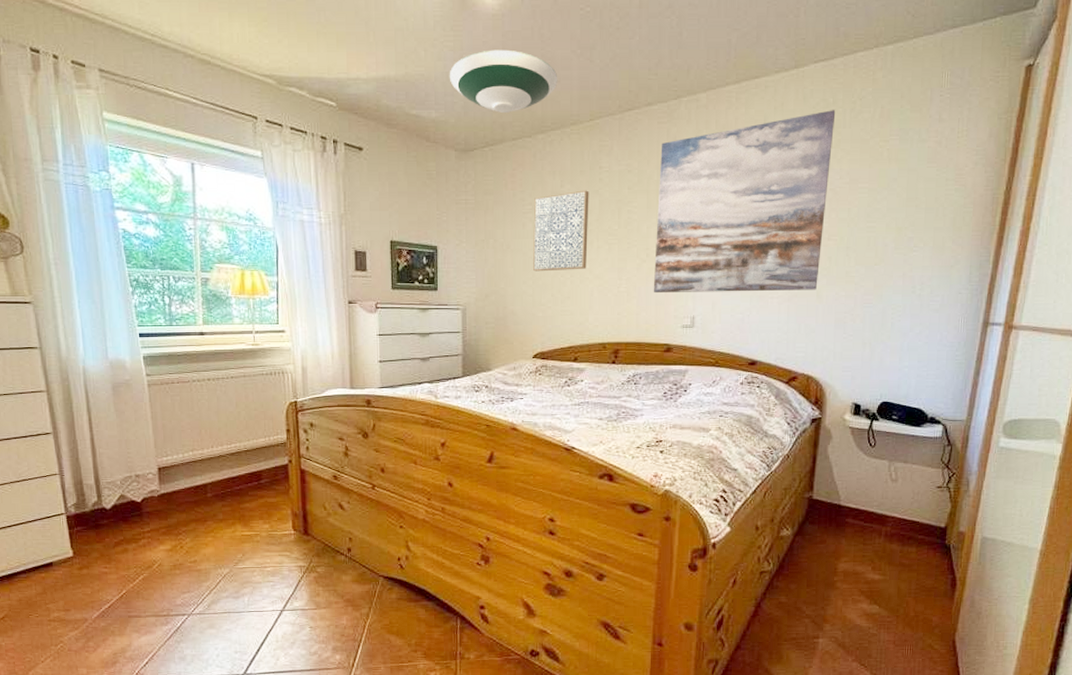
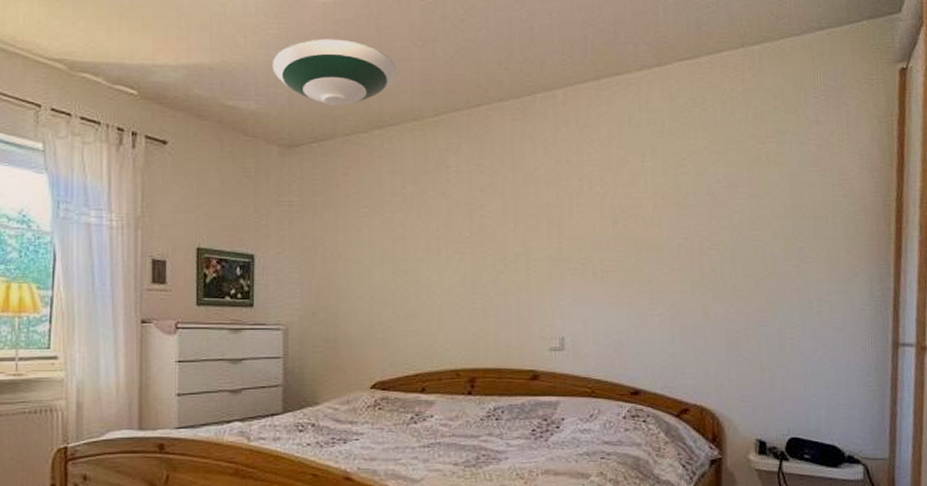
wall art: present [532,190,589,272] -> none [369,192,436,285]
wall art: present [653,110,836,292] -> none [513,110,706,309]

